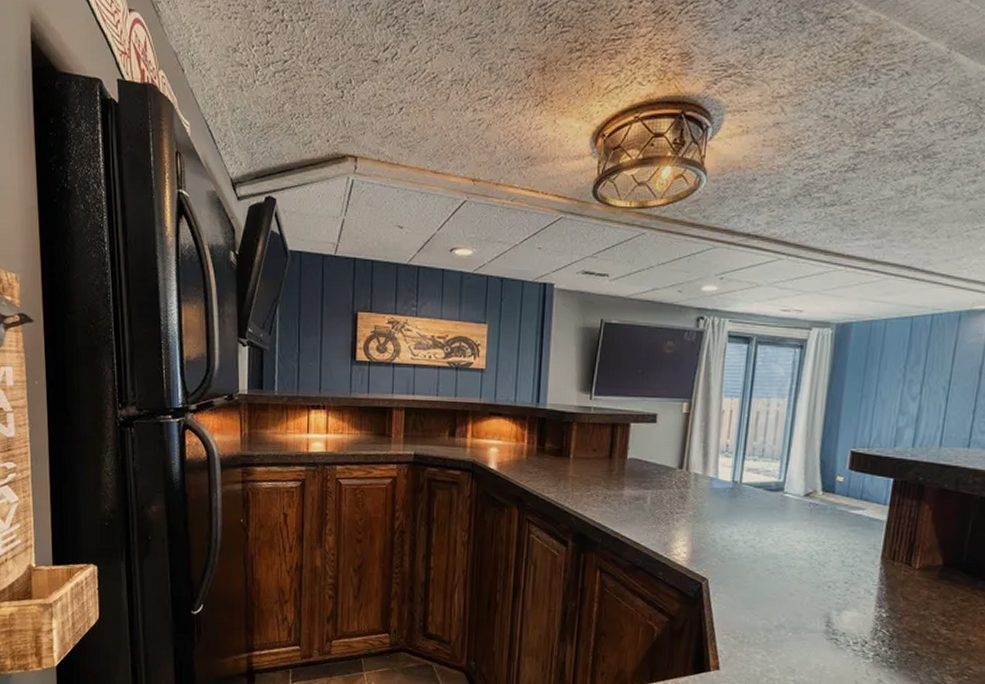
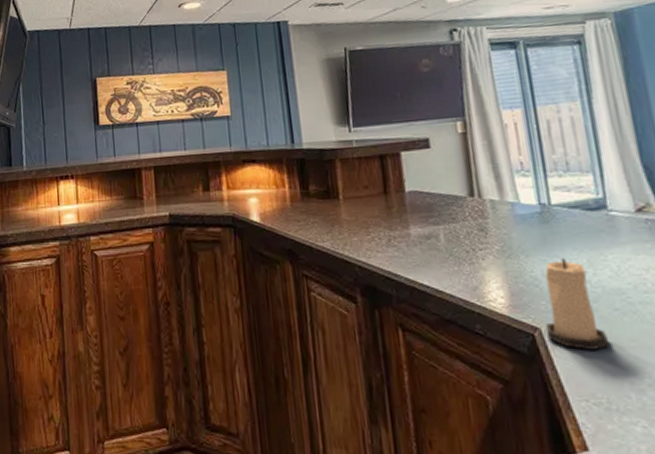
candle: none [712,526,756,599] -> present [545,257,610,350]

